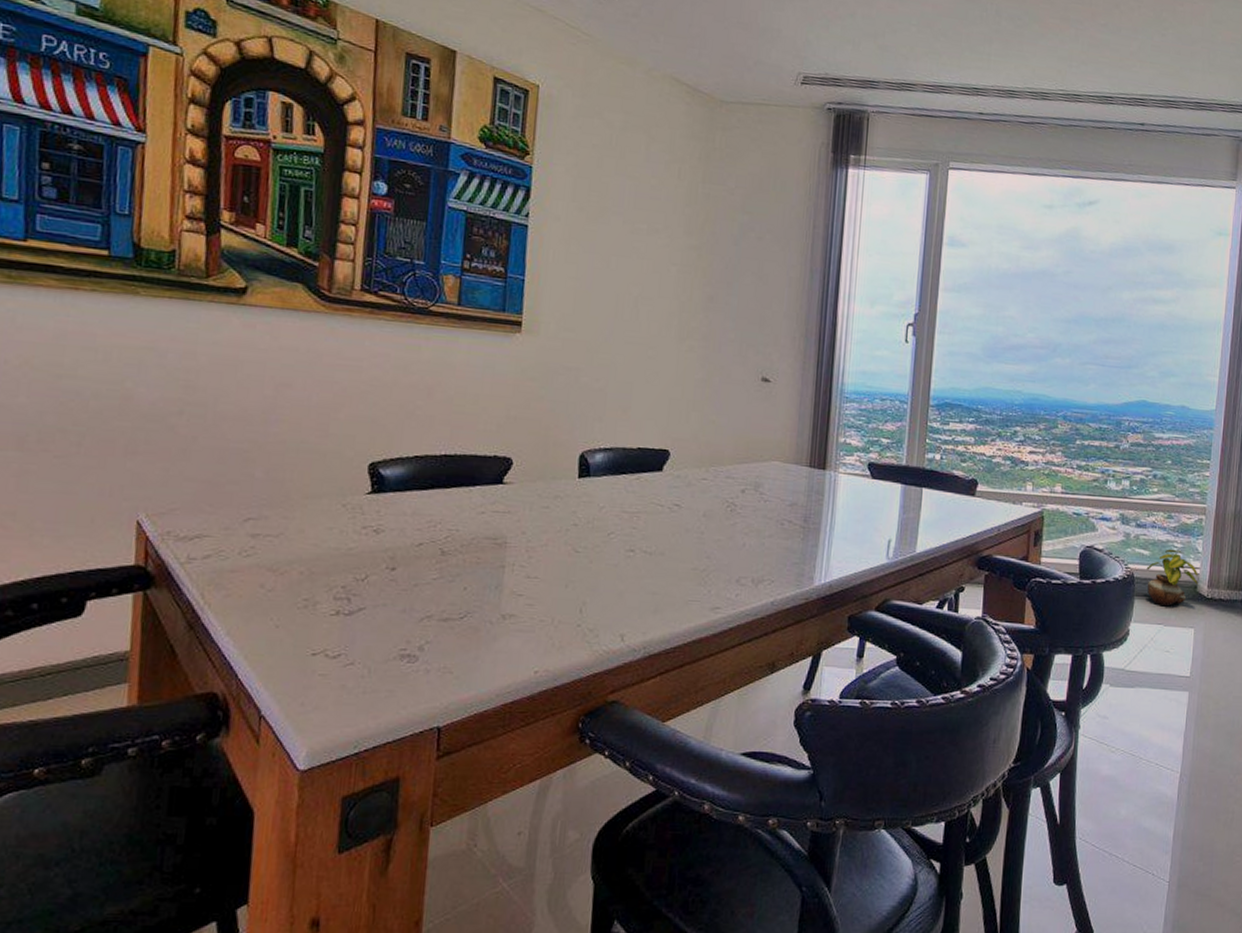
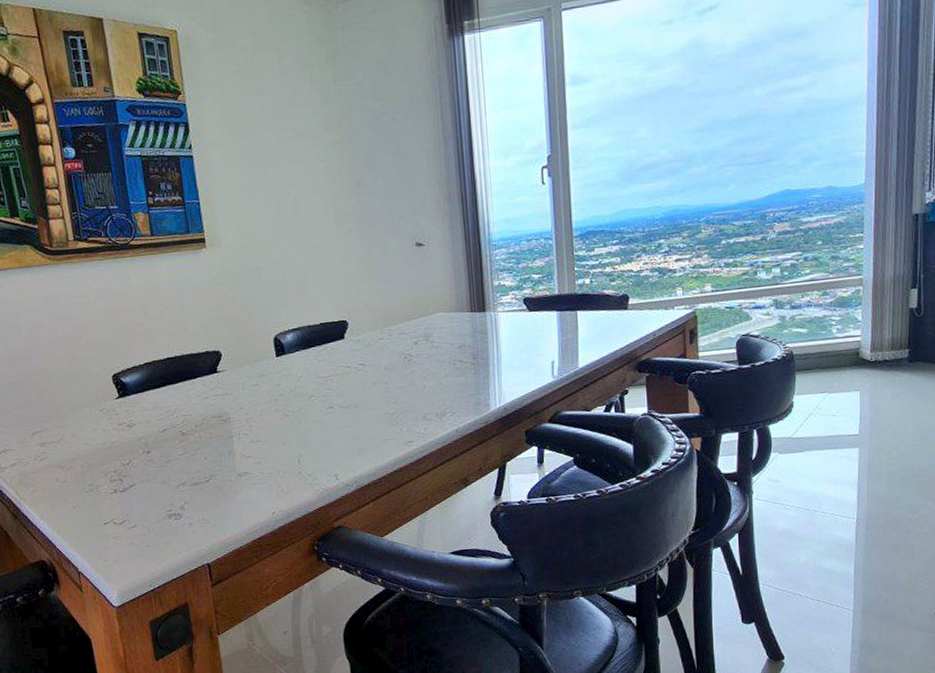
potted plant: present [1146,549,1198,607] -> none [805,322,860,376]

